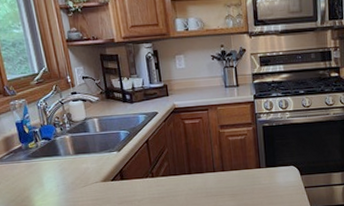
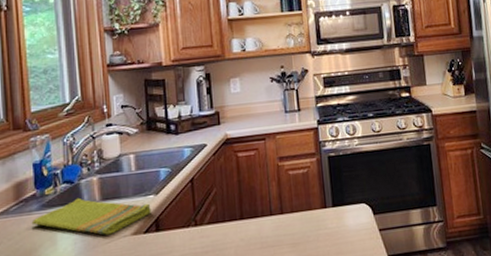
dish towel: none [21,151,116,181] -> present [31,197,152,235]

